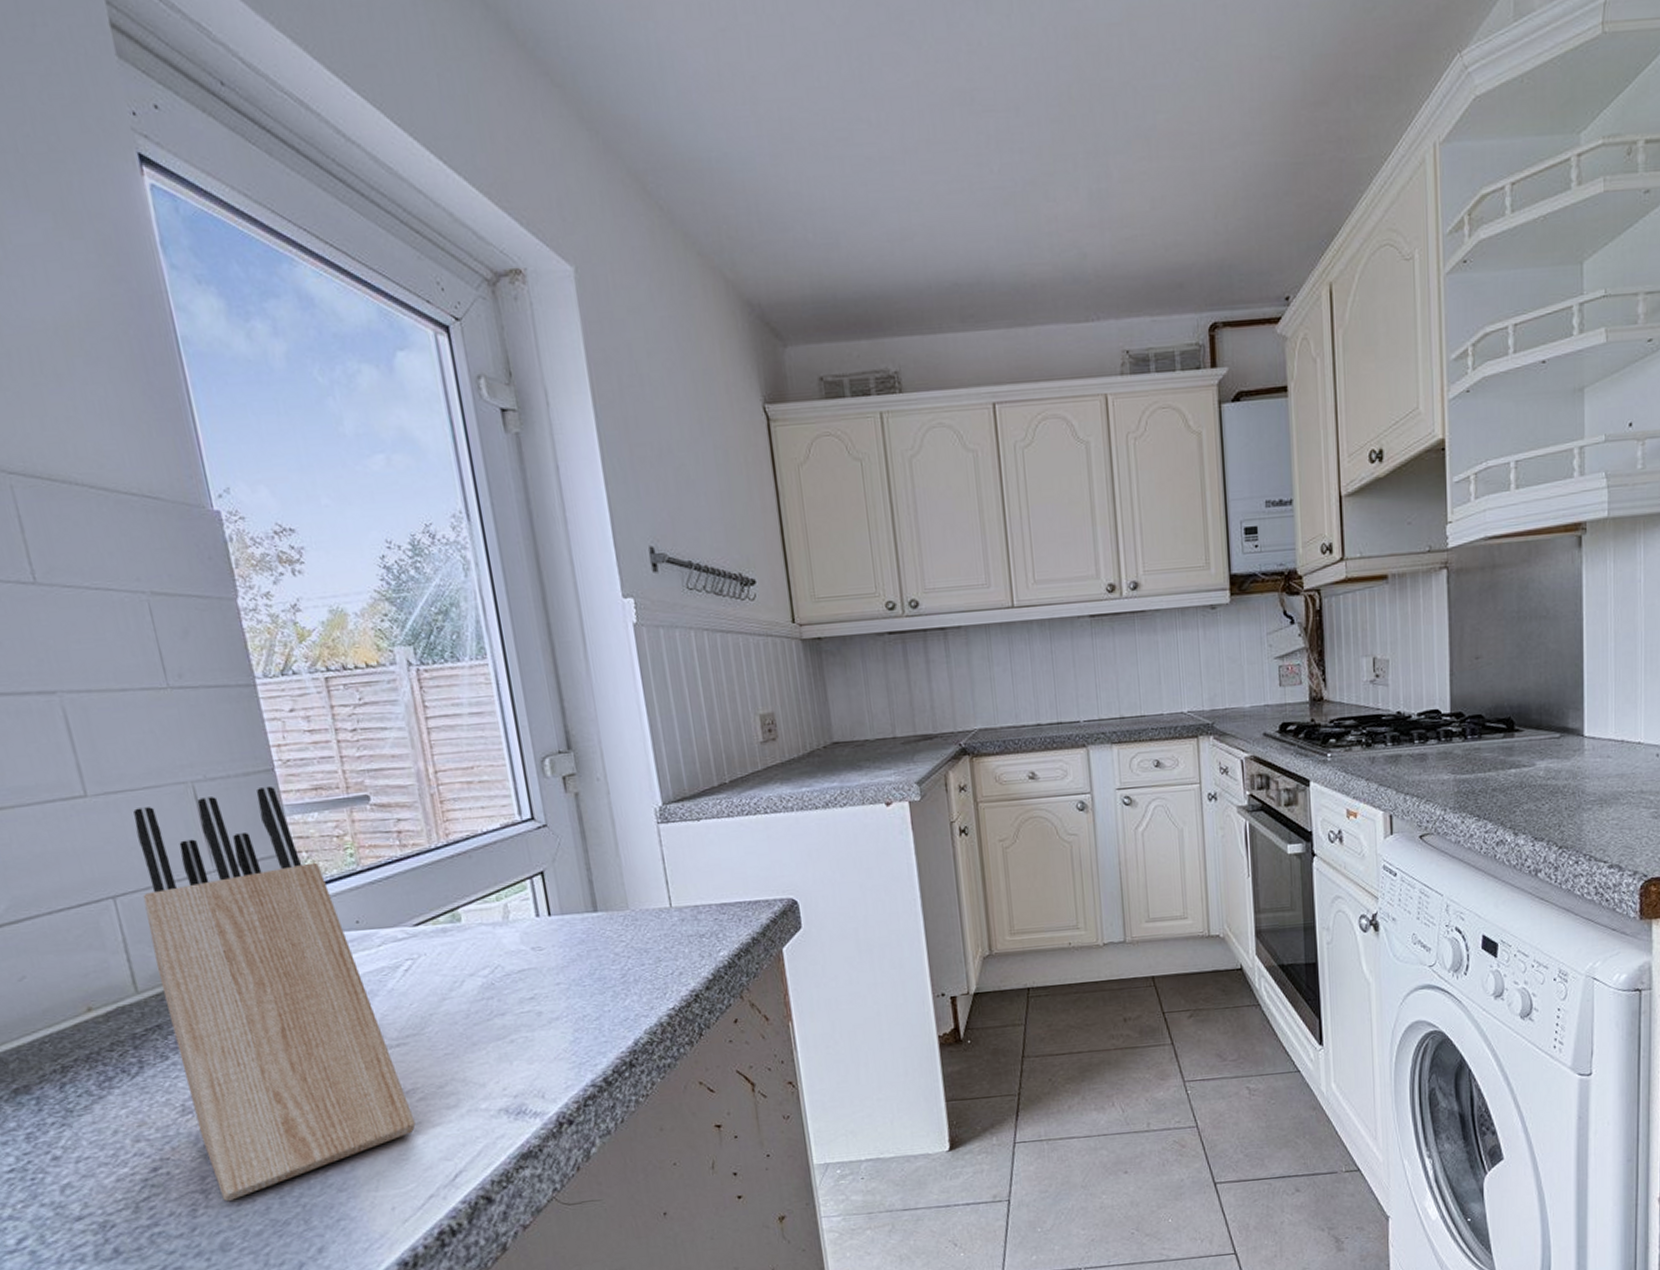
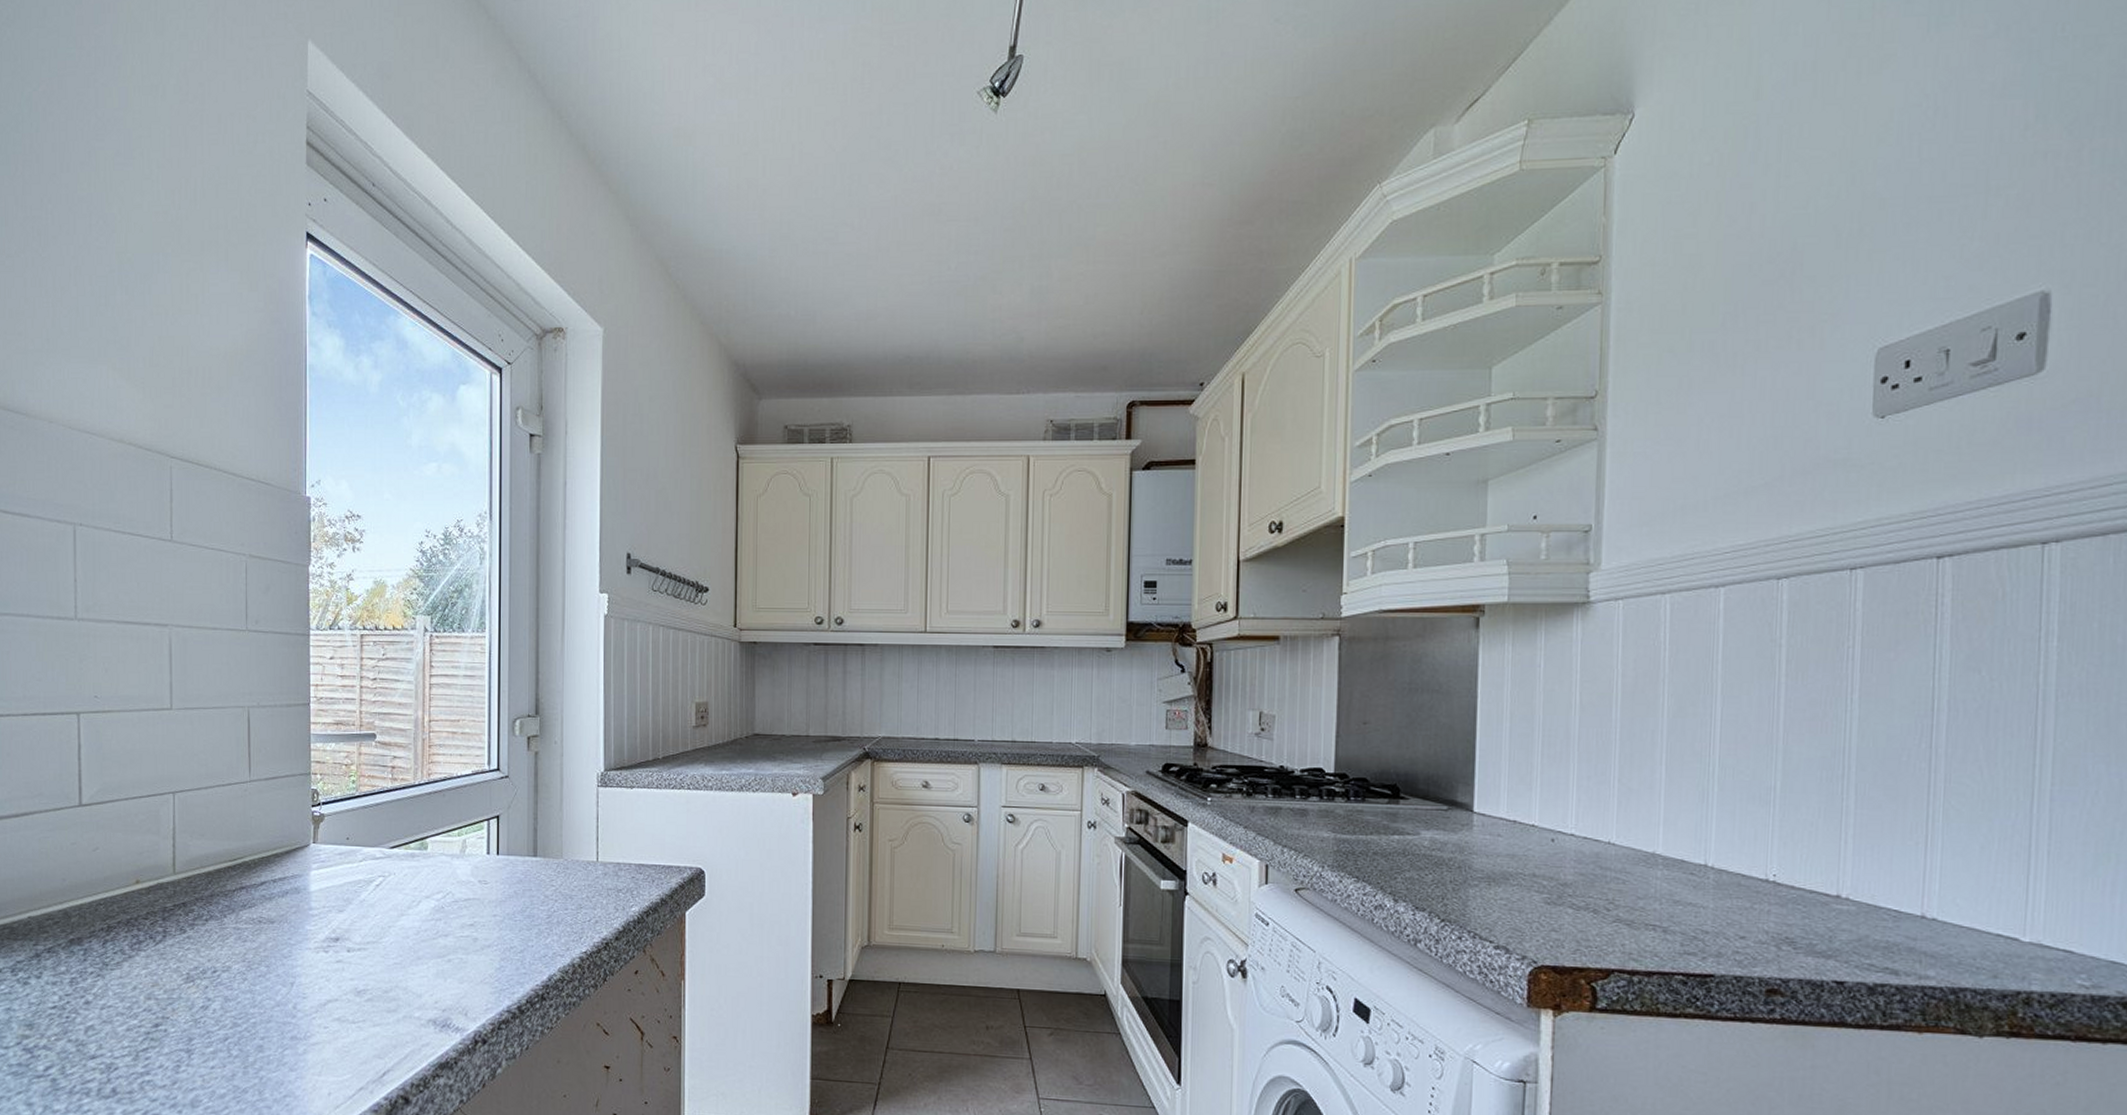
knife block: present [133,786,415,1202] -> none [193,717,360,1064]

